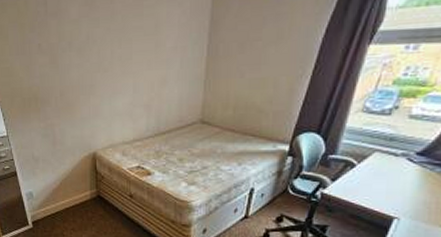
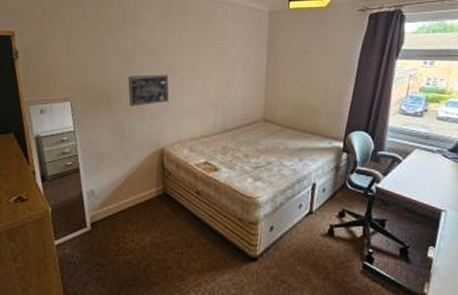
wall art: none [55,73,99,110] -> present [128,74,170,106]

